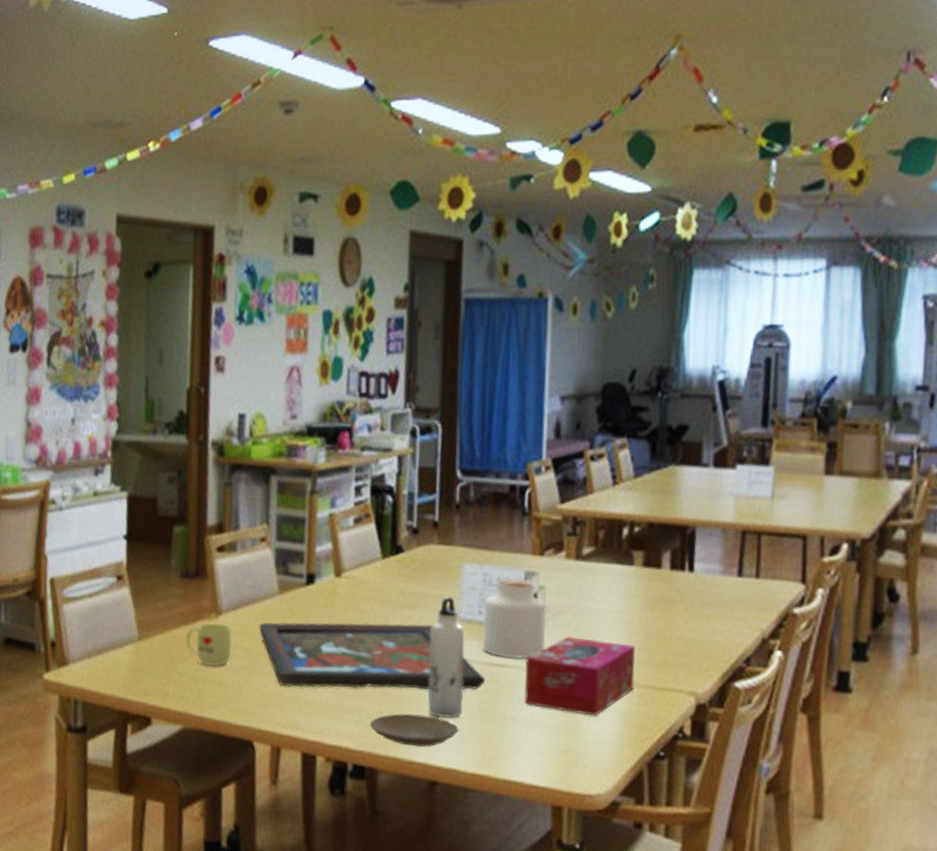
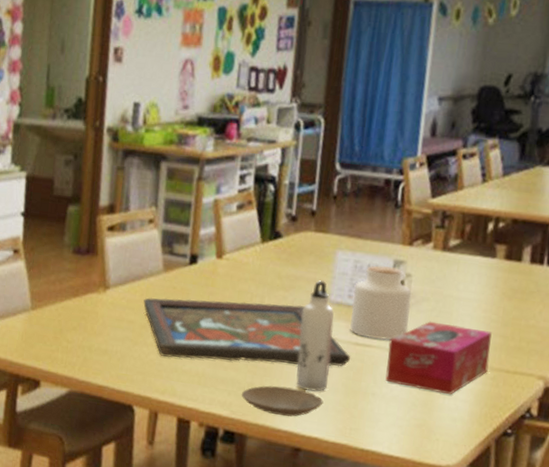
mug: present [185,622,232,667] -> none [74,295,119,337]

